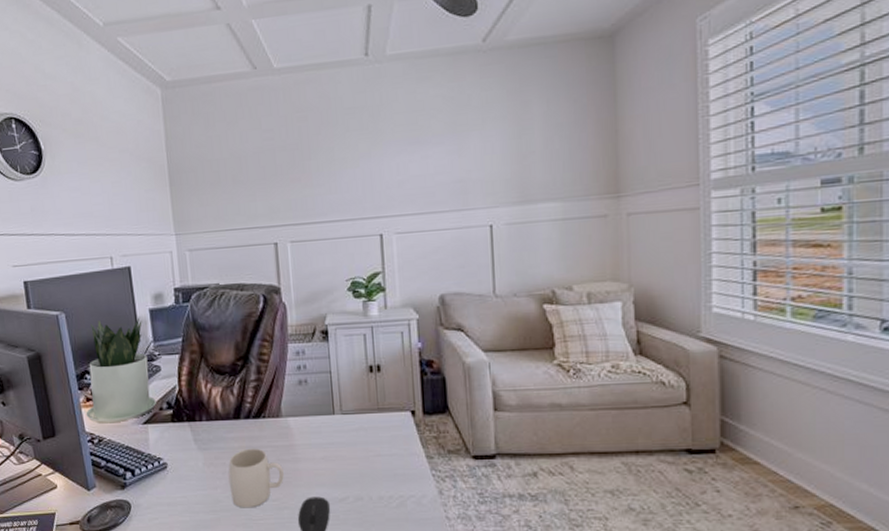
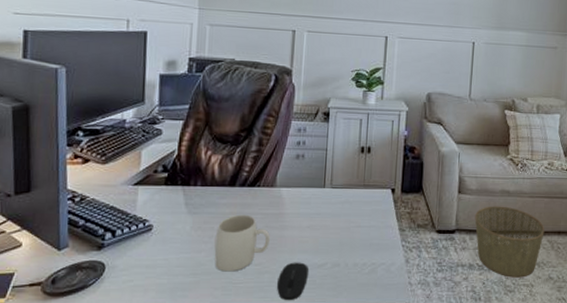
planter: present [85,317,156,424] -> none [70,79,152,182]
basket: none [519,423,616,509] -> present [475,206,545,278]

